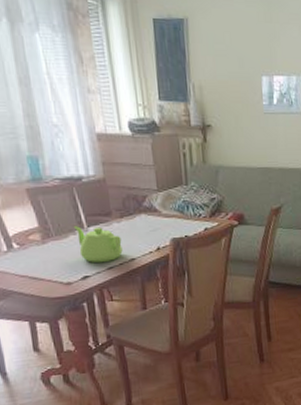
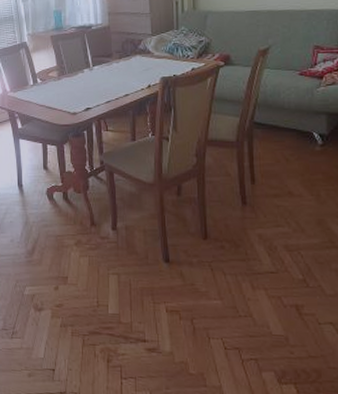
teapot: present [73,225,123,263] -> none [82,64,119,97]

